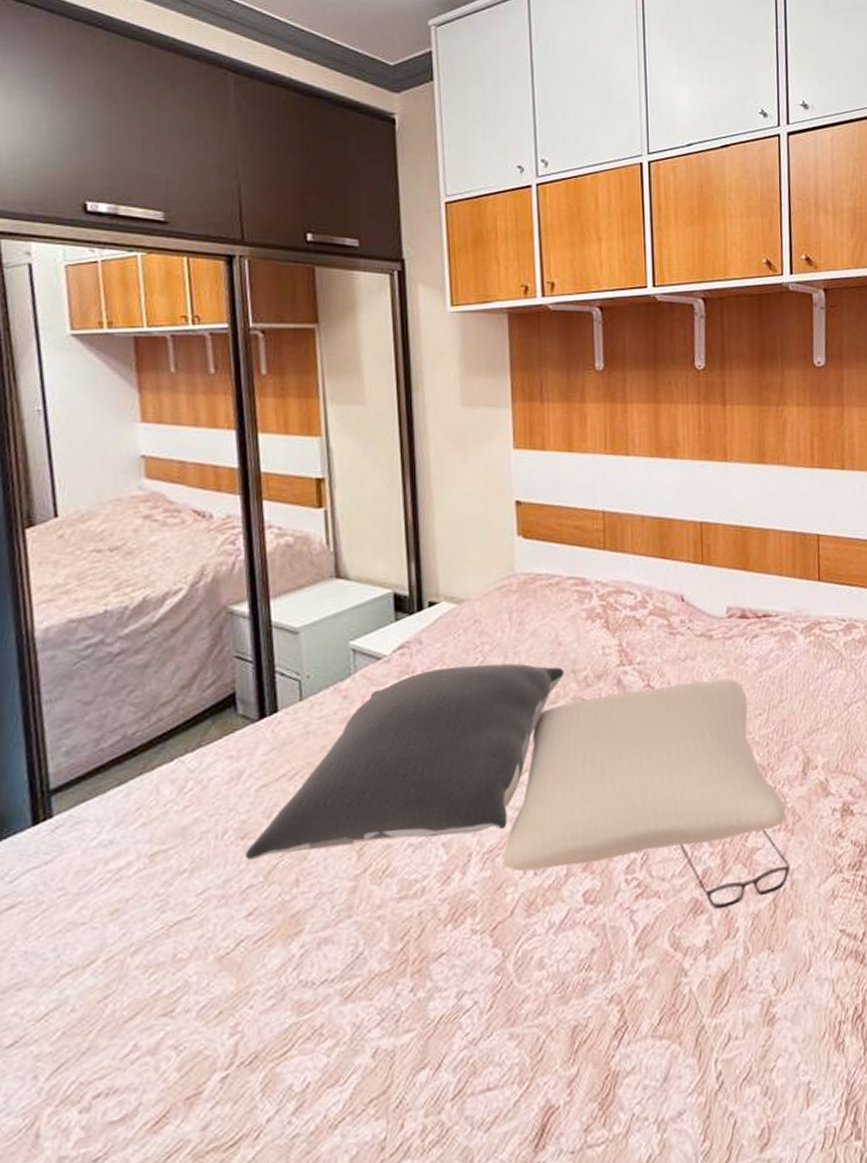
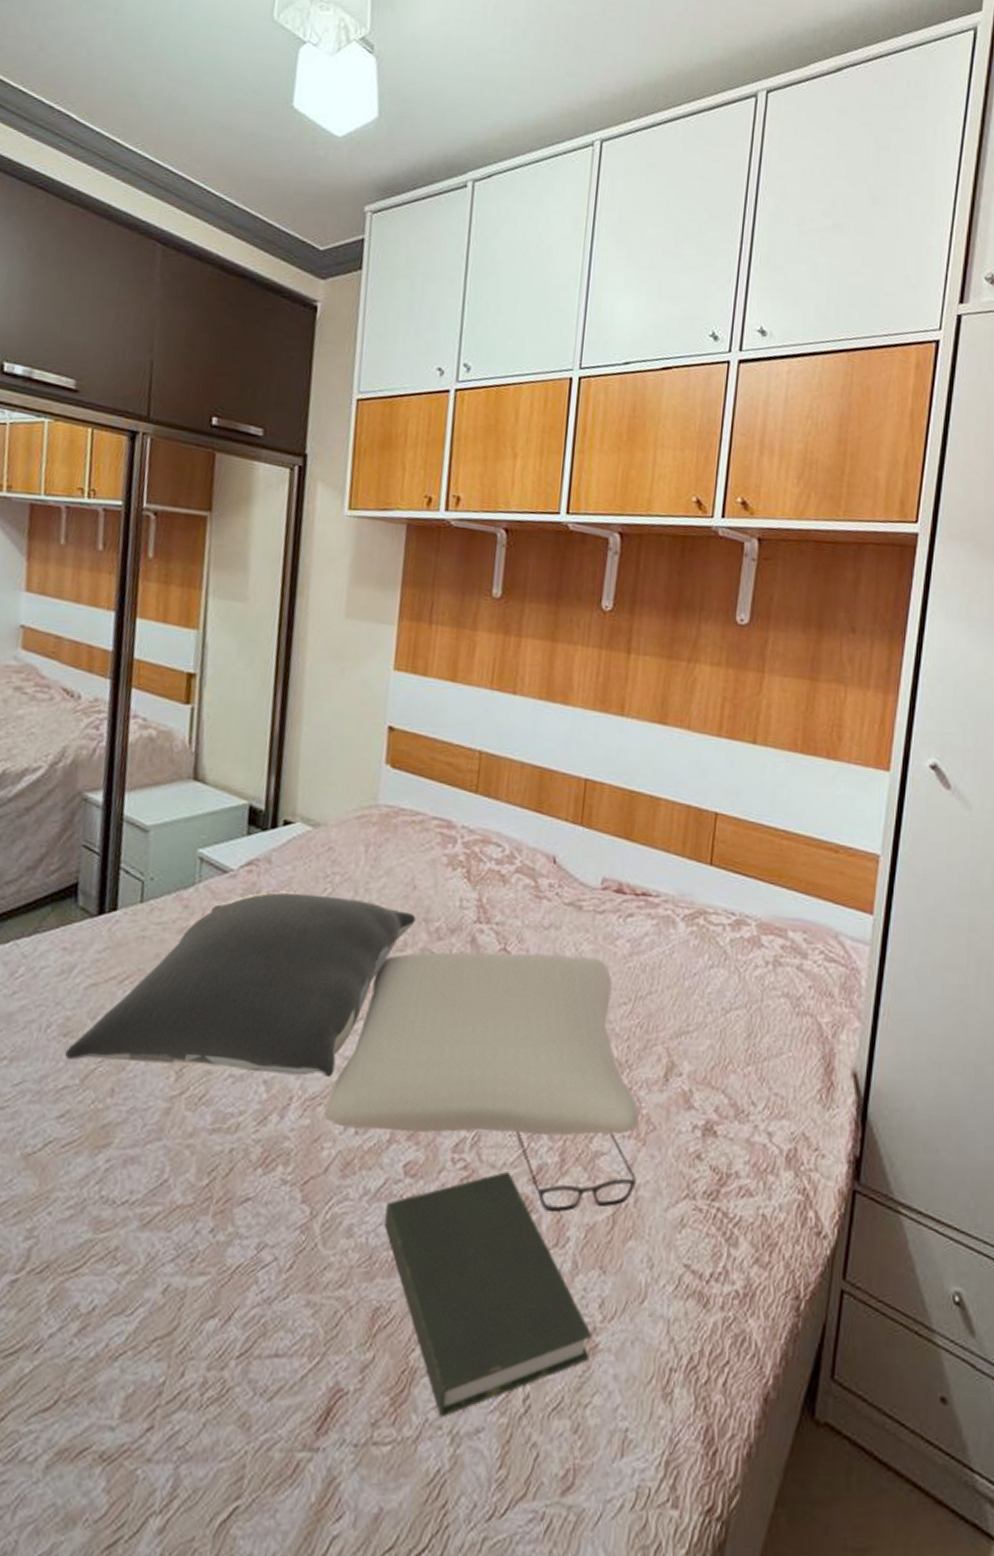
book: none [571,881,769,1110] -> present [384,1172,592,1418]

